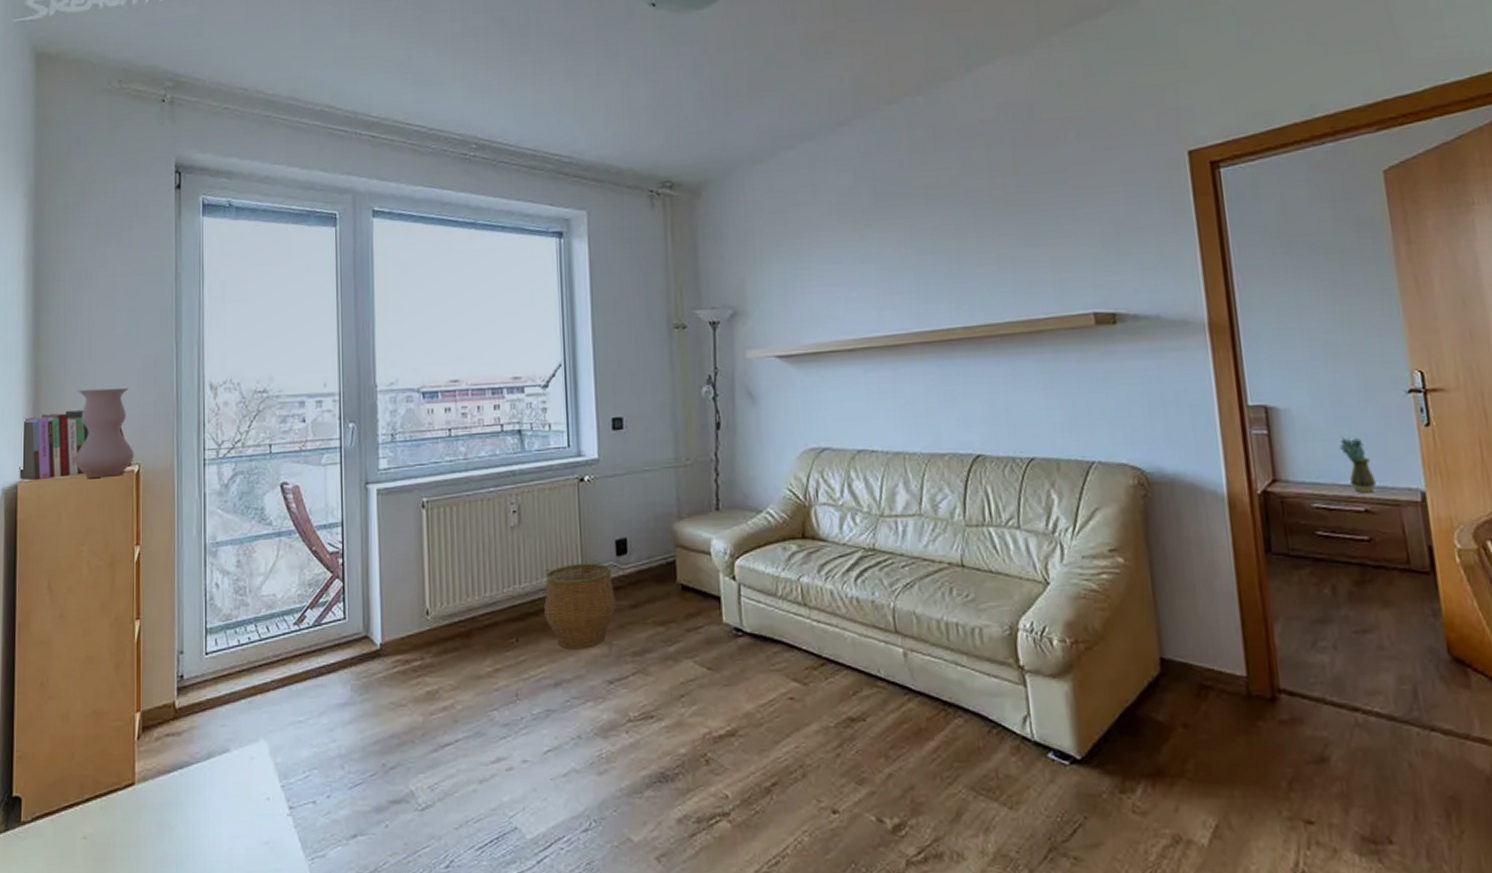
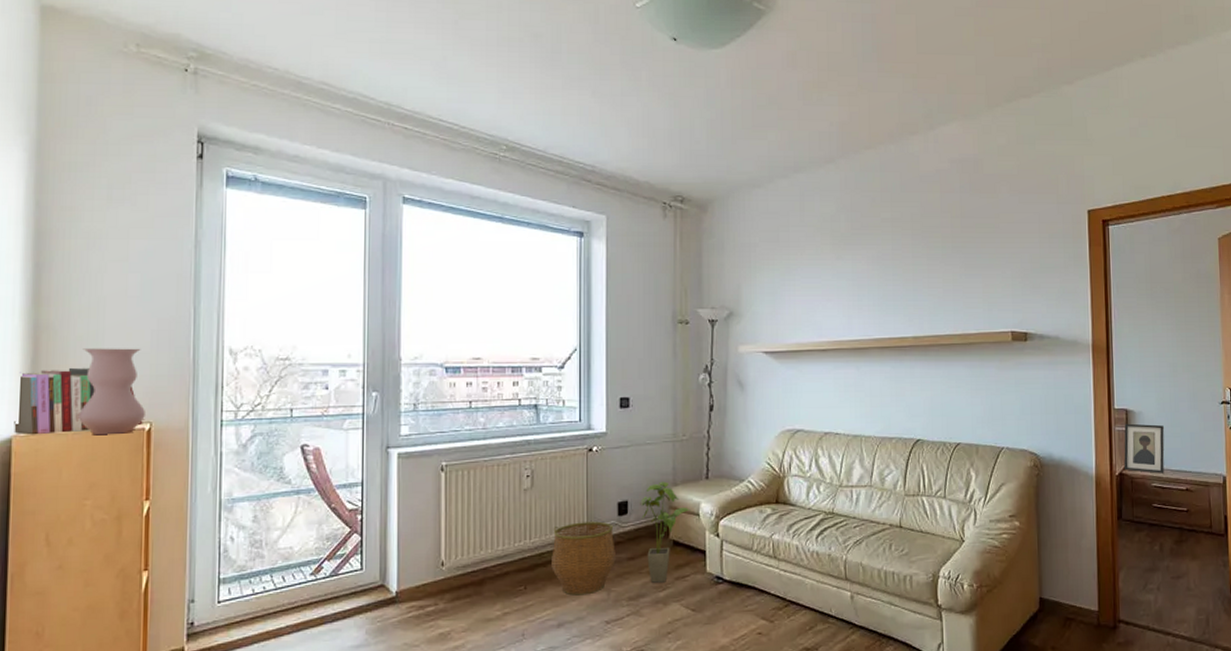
house plant: none [641,514,701,635] -> present [640,481,692,583]
picture frame: none [1264,424,1330,490] -> present [1123,423,1165,474]
vase: present [1340,437,1377,493] -> none [1174,435,1195,477]

